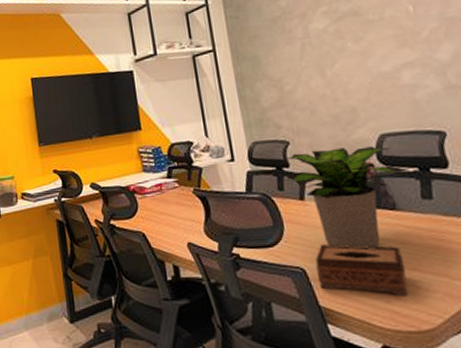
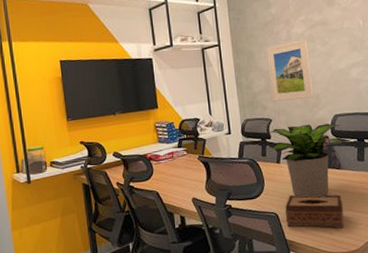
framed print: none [276,36,347,118] -> present [266,39,313,101]

